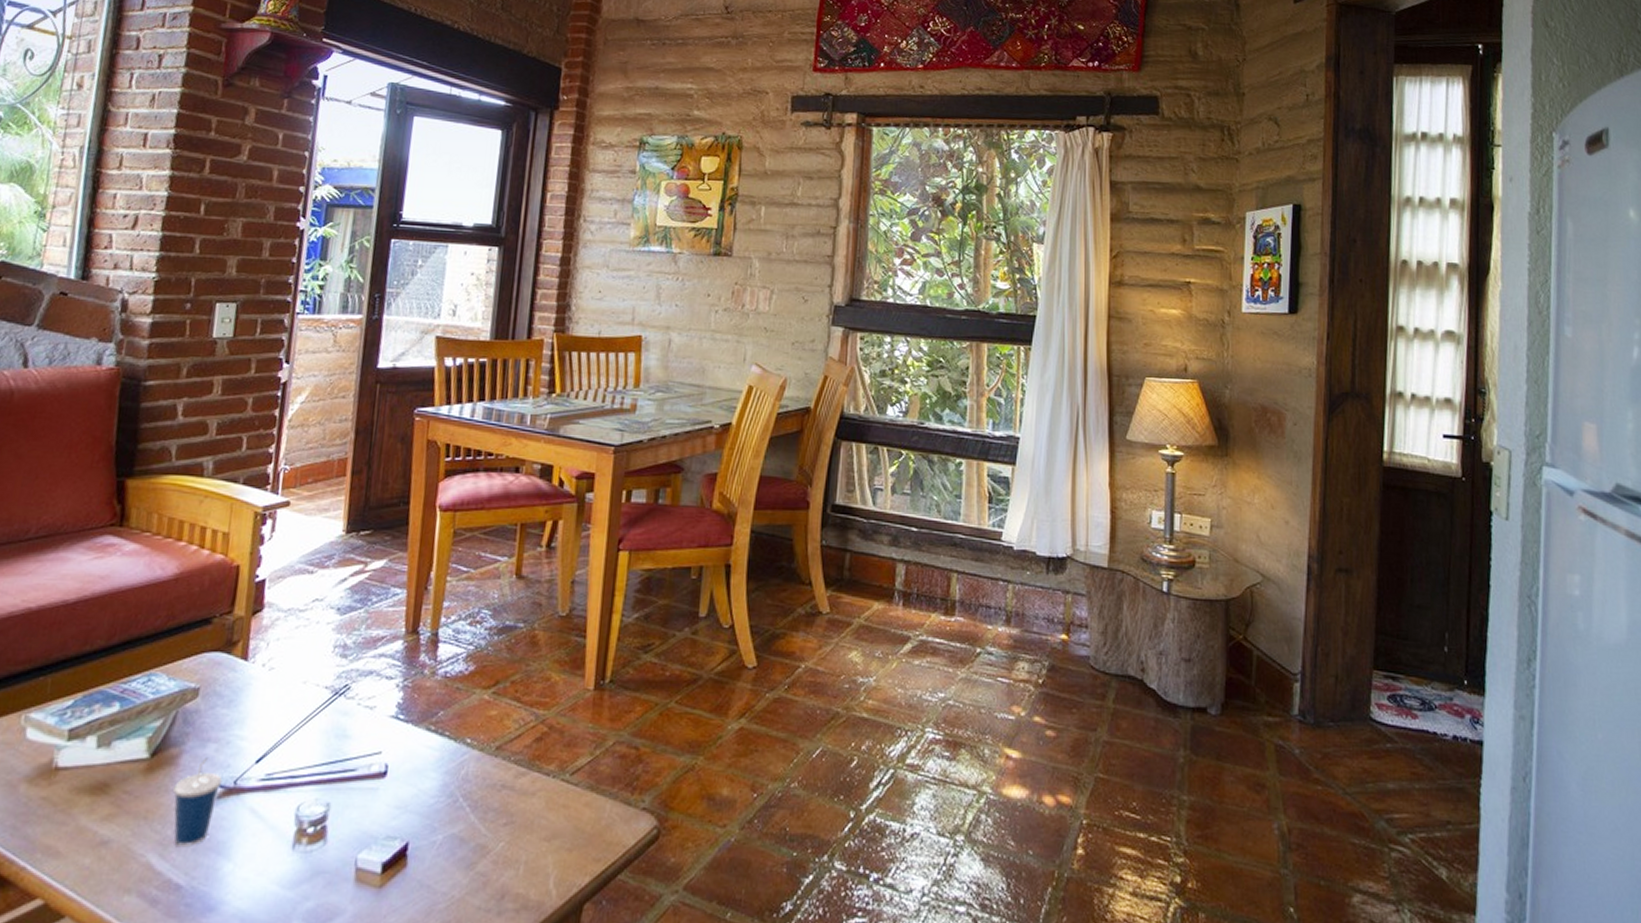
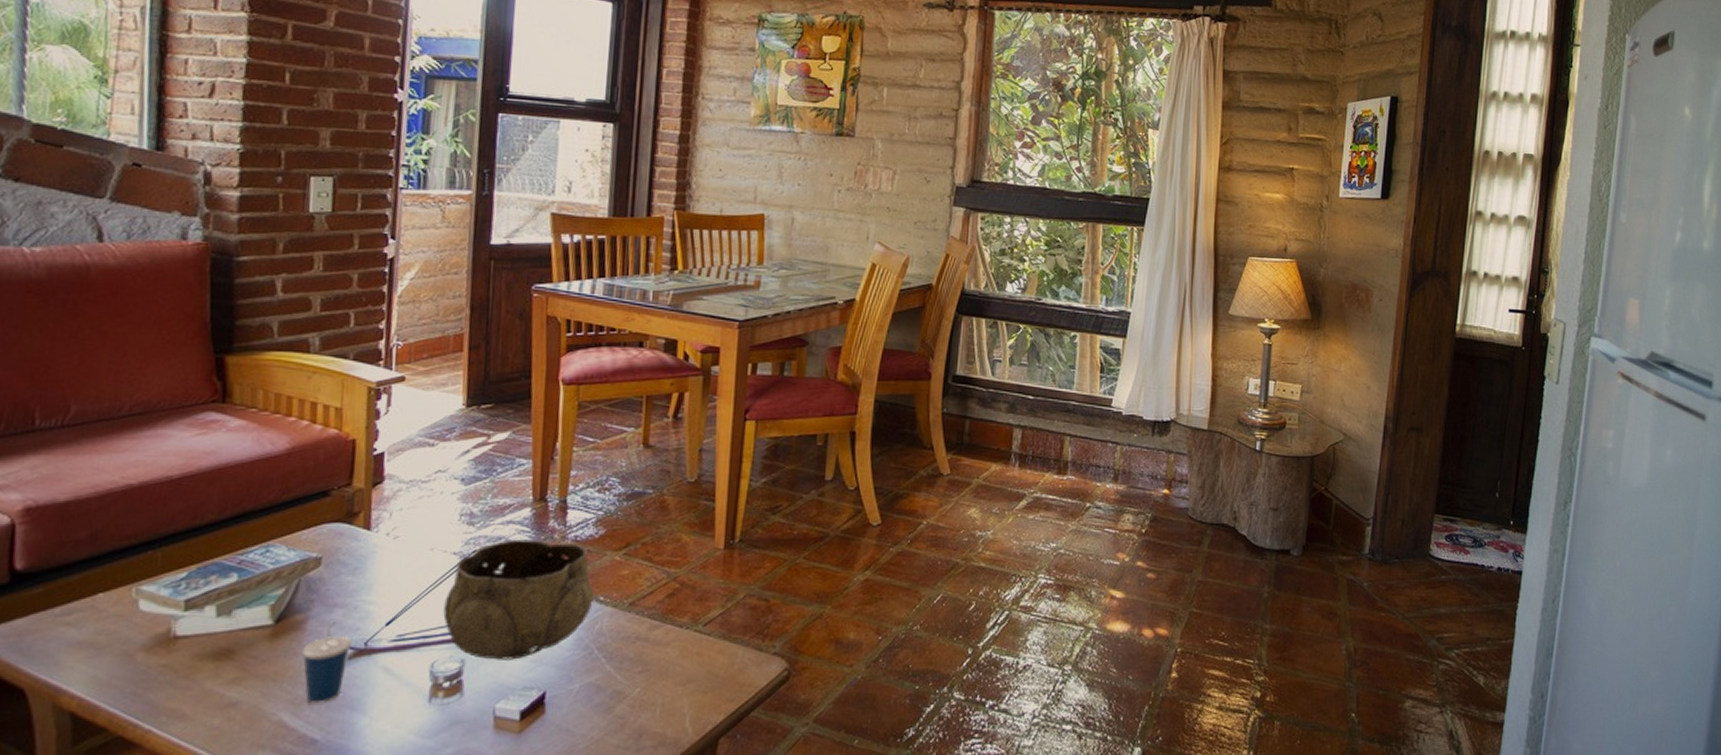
decorative bowl: none [311,674,461,806] -> present [443,539,594,660]

